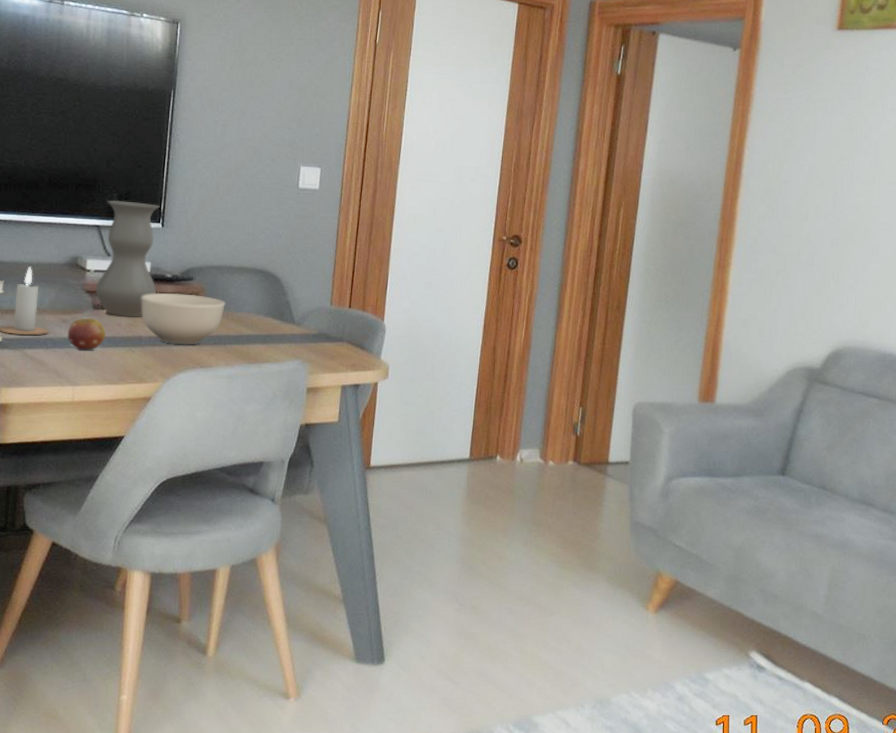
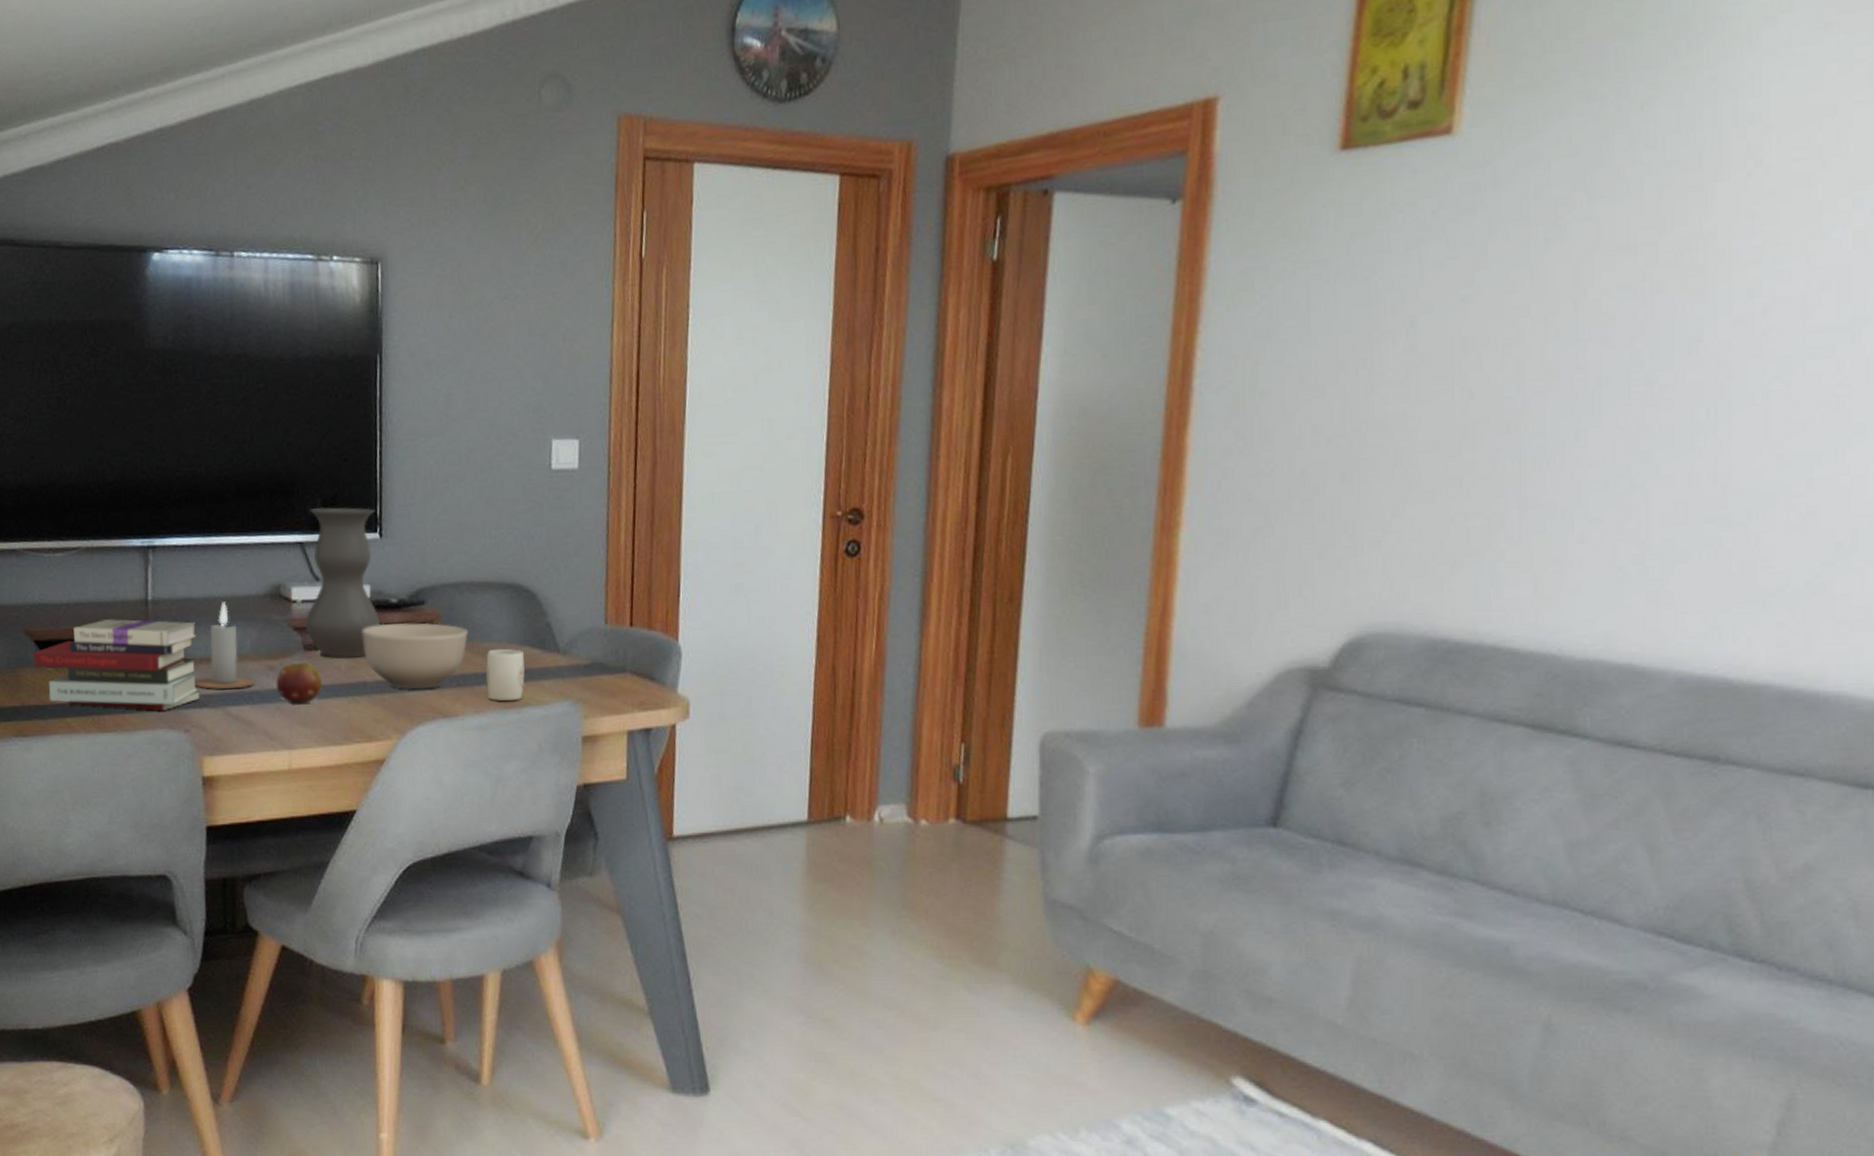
mug: none [236,318,268,358] -> present [485,648,525,702]

